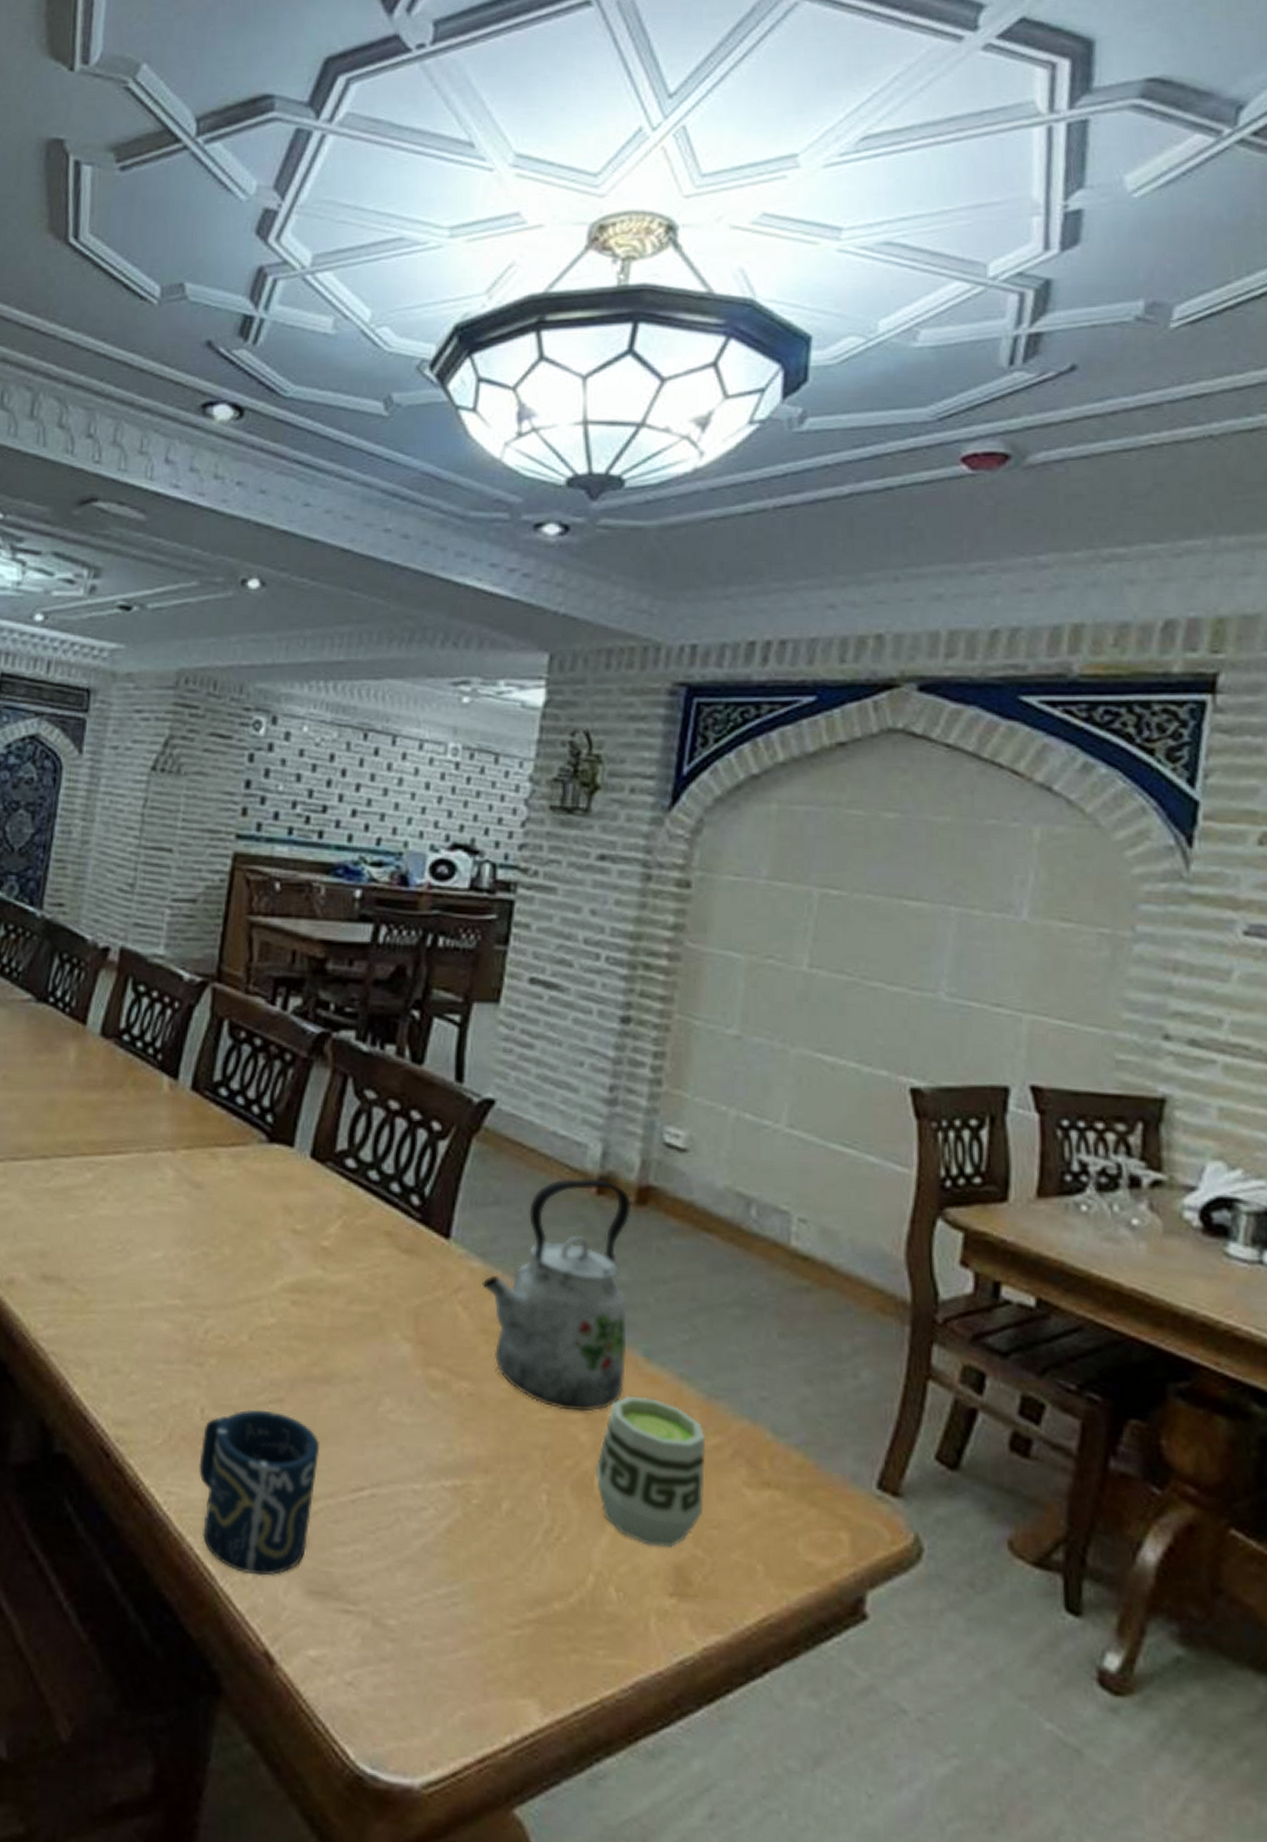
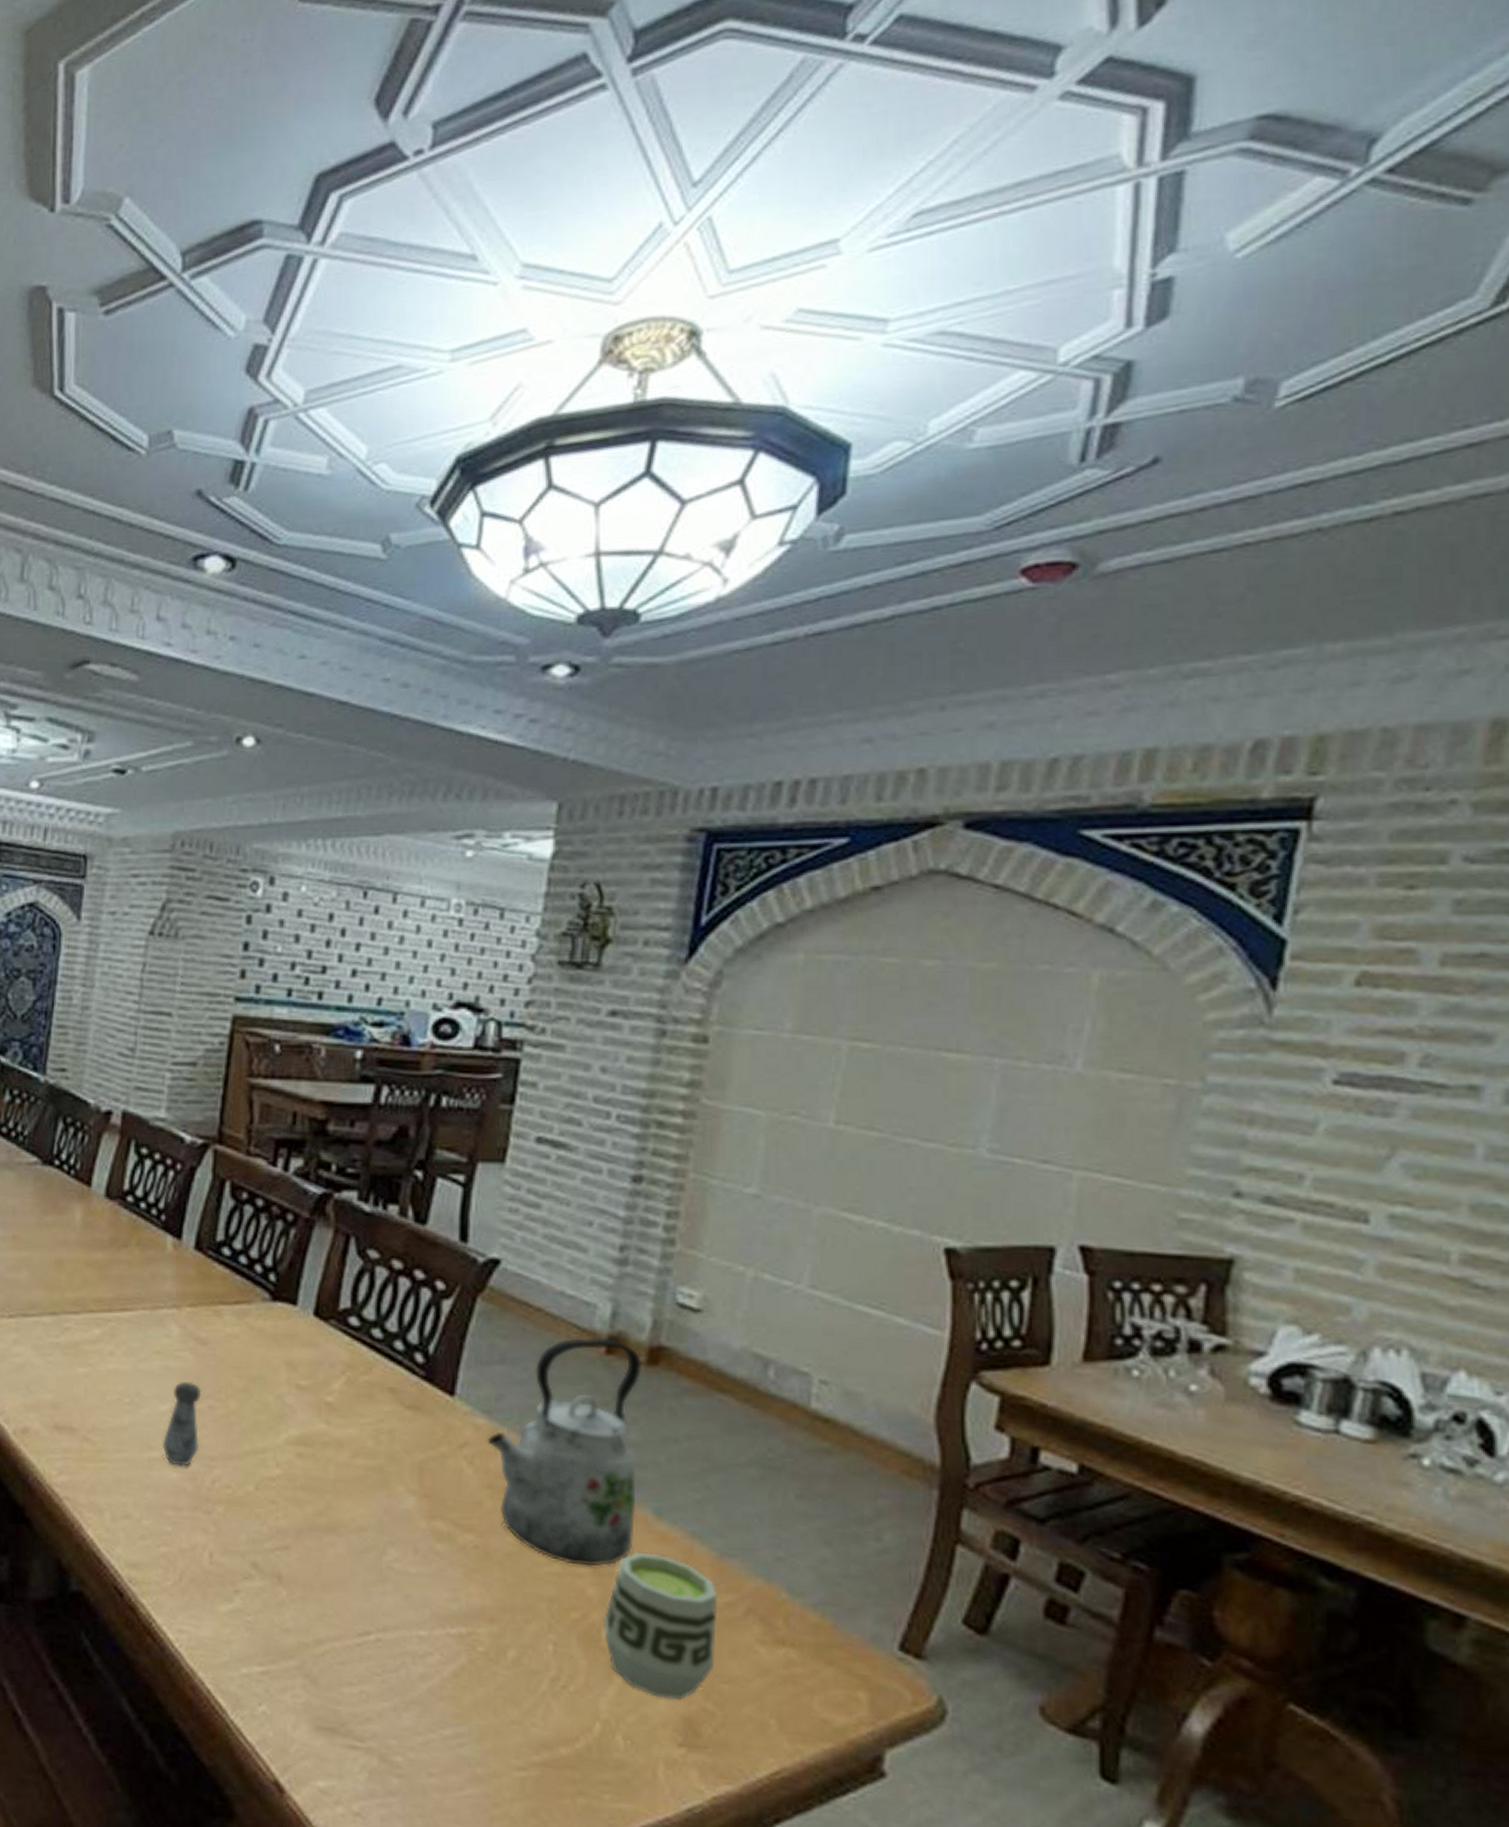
salt shaker: none [153,1226,196,1317] -> present [161,1381,202,1467]
cup: present [199,1409,321,1576] -> none [209,1555,327,1711]

